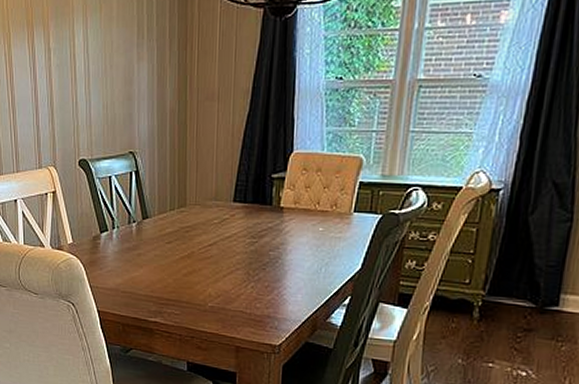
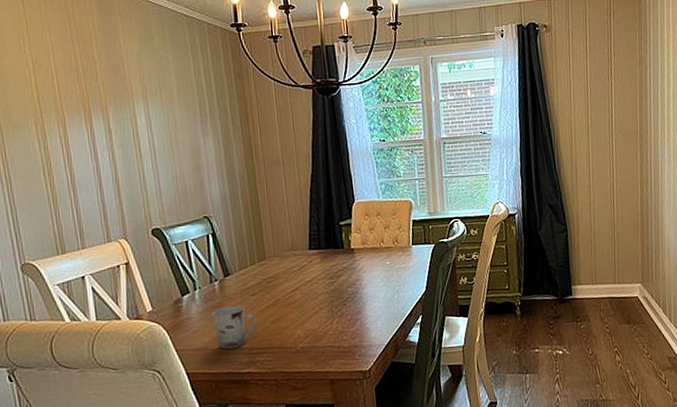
cup: none [127,251,170,295] -> present [212,306,258,349]

